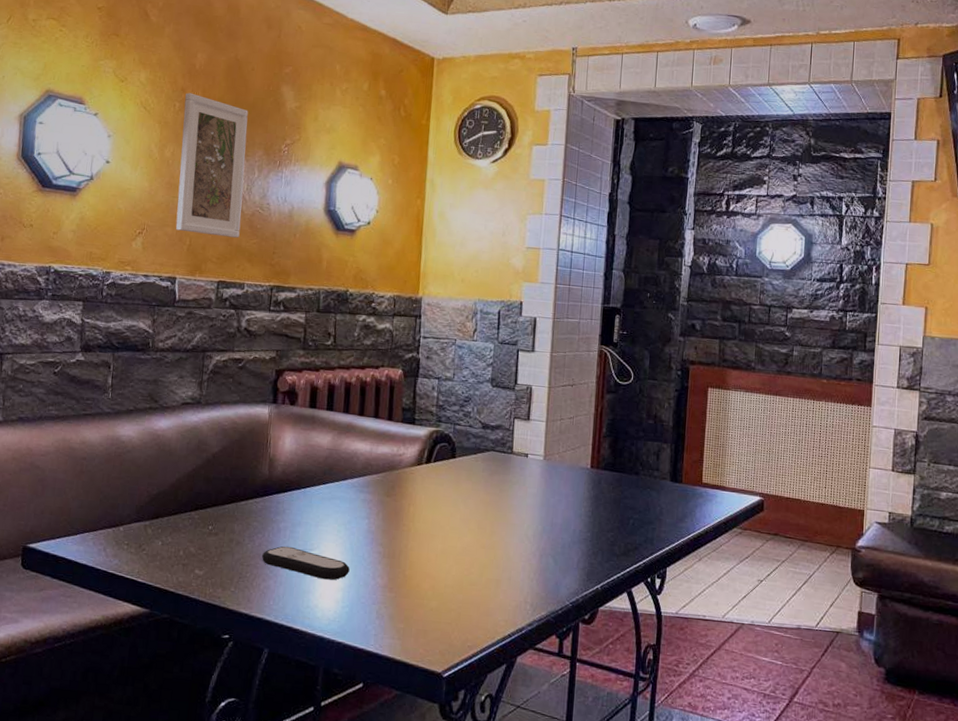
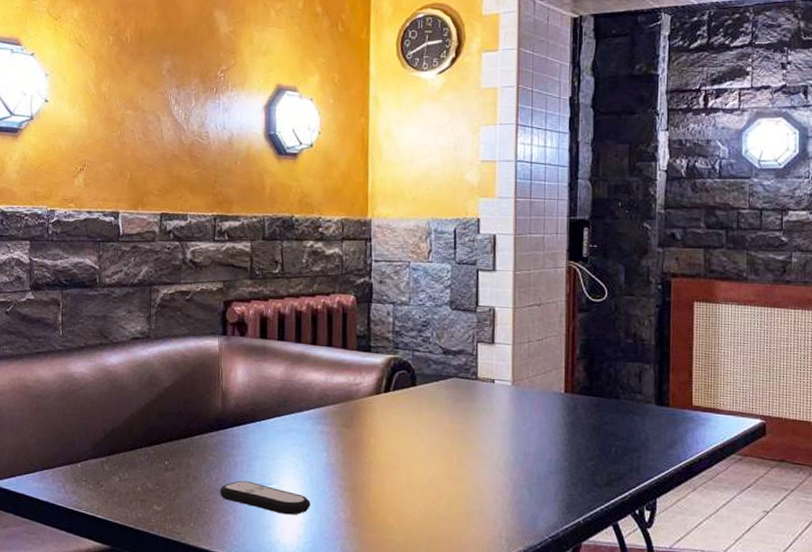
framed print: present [175,92,248,238] -> none [116,25,182,169]

